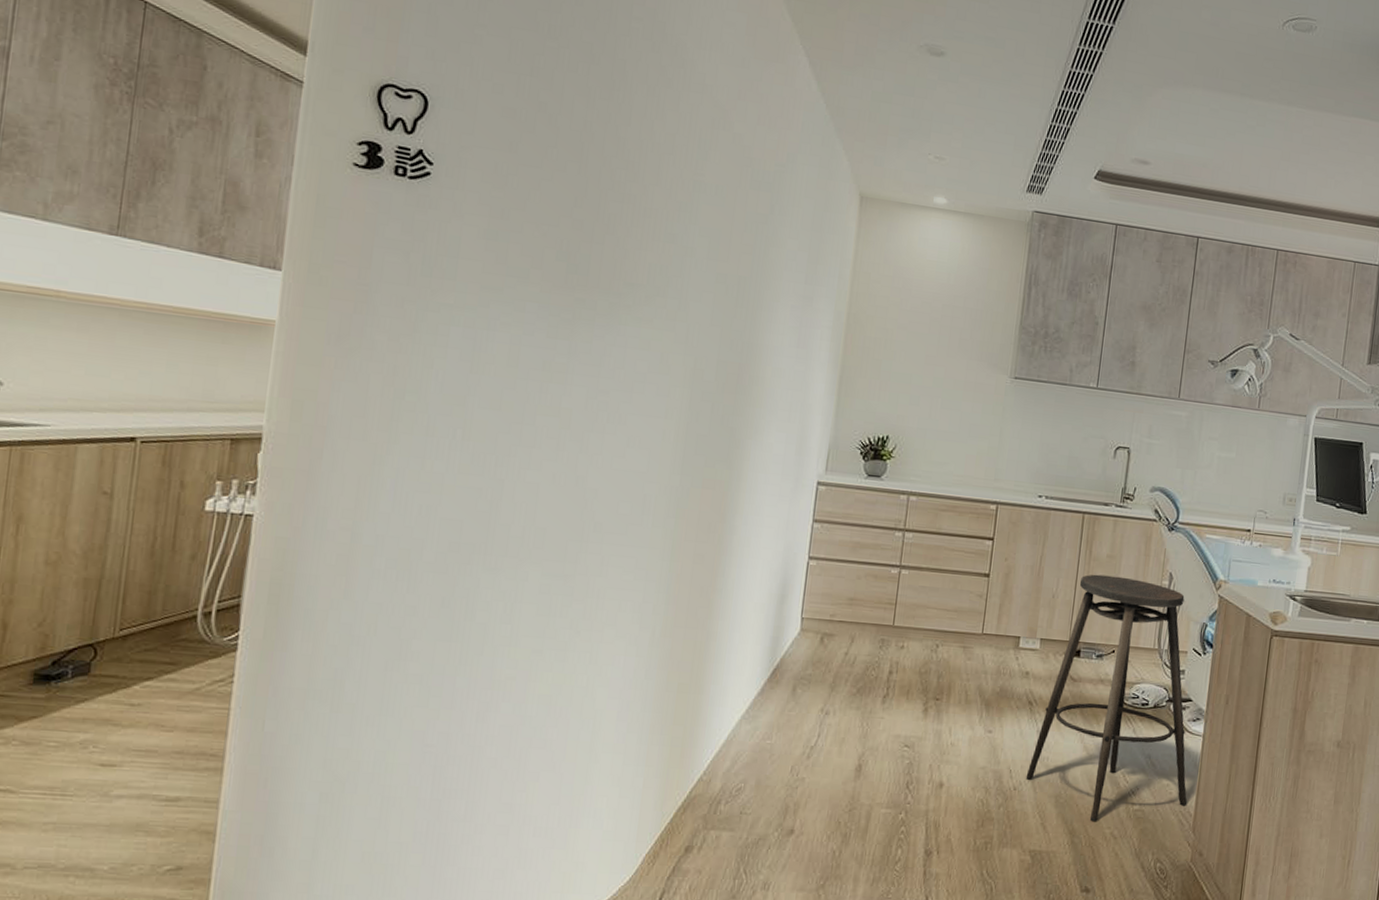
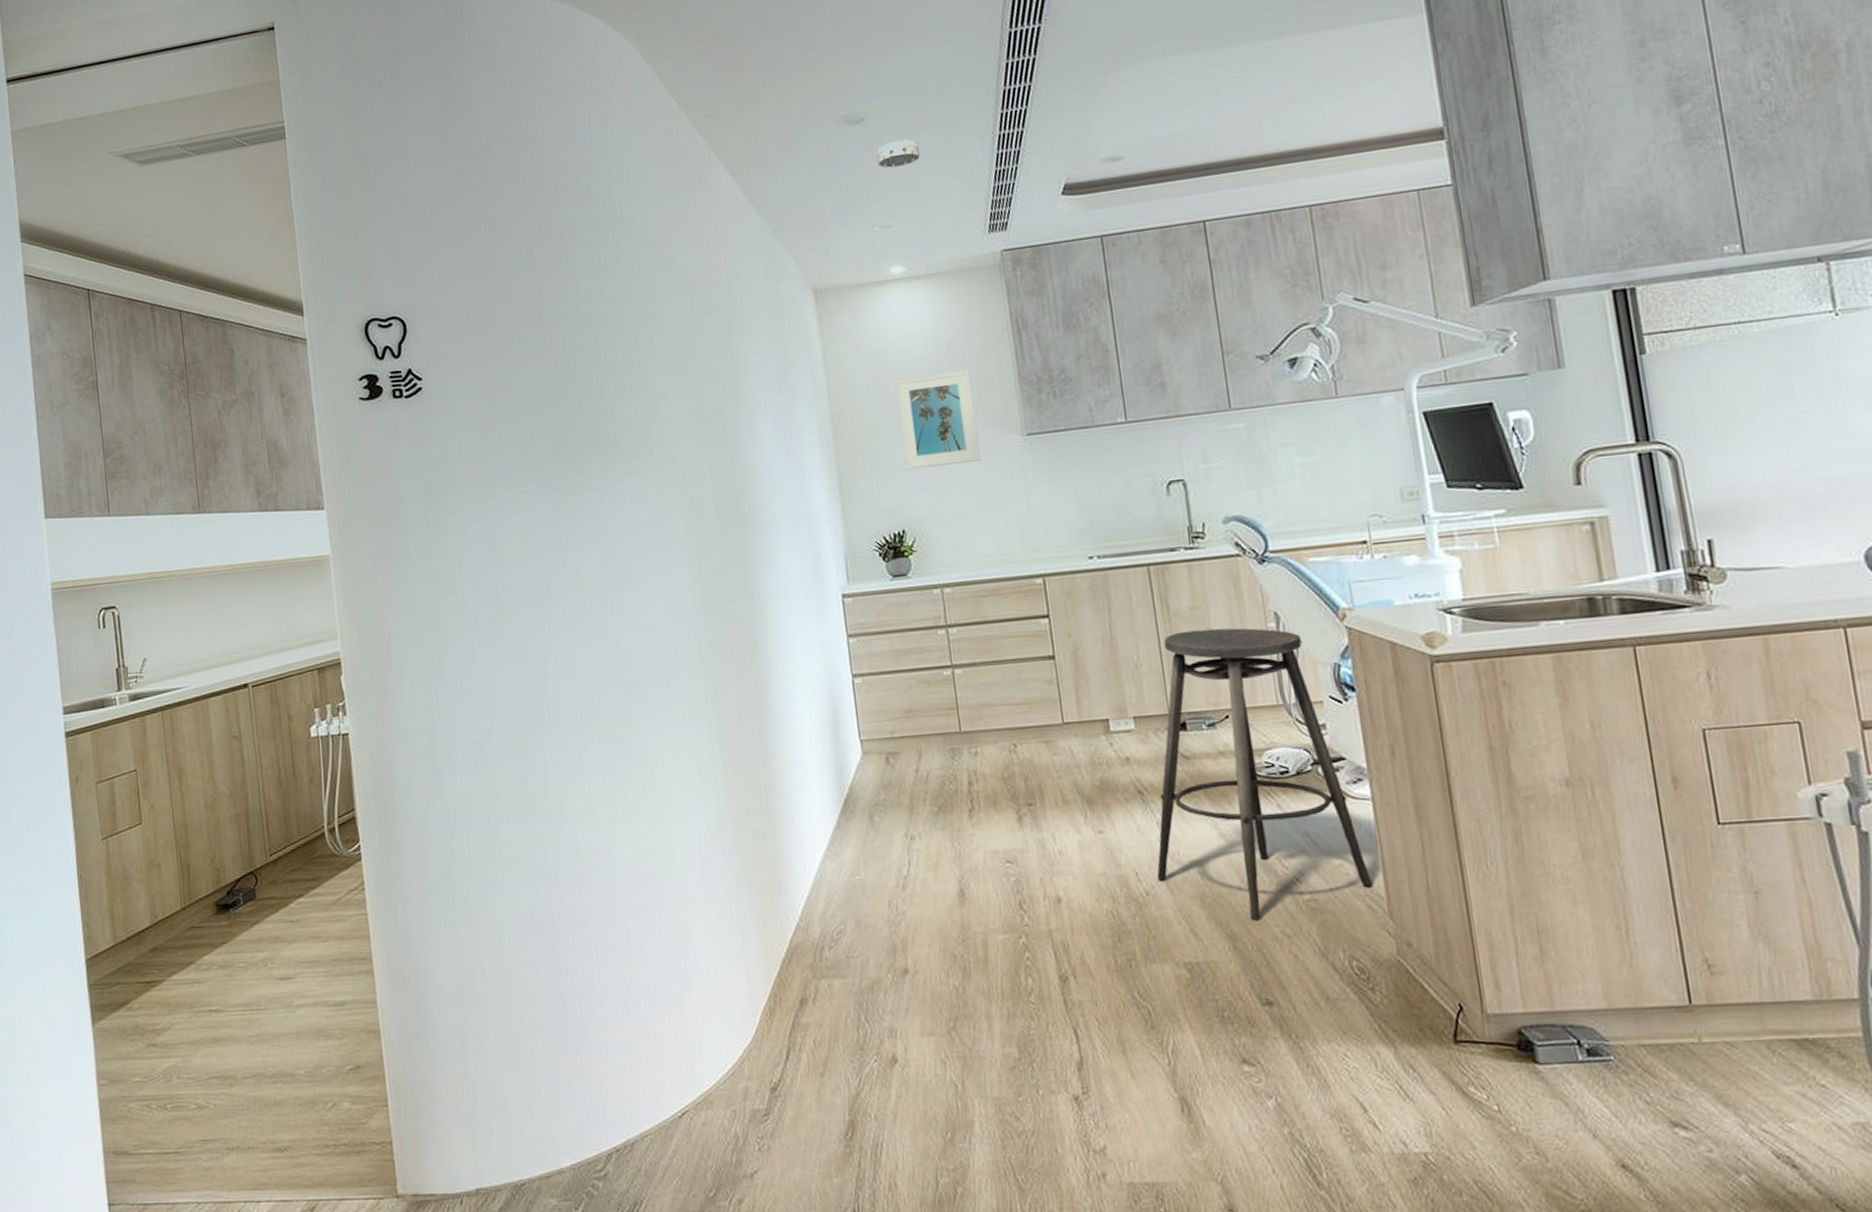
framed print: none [904,298,980,390] -> present [895,370,980,471]
smoke detector: none [947,82,986,109] -> present [876,139,920,168]

